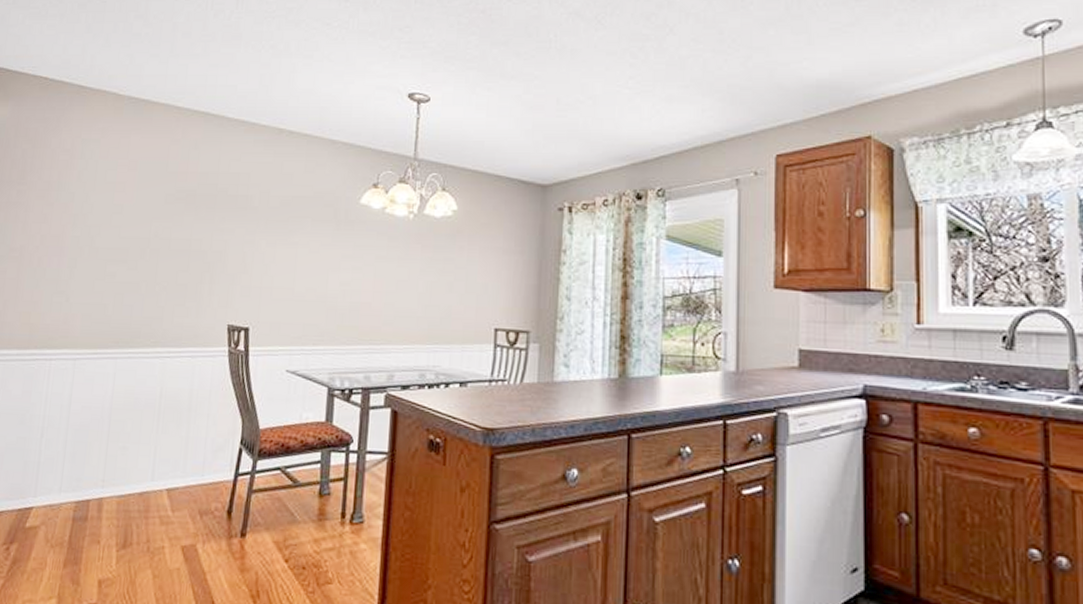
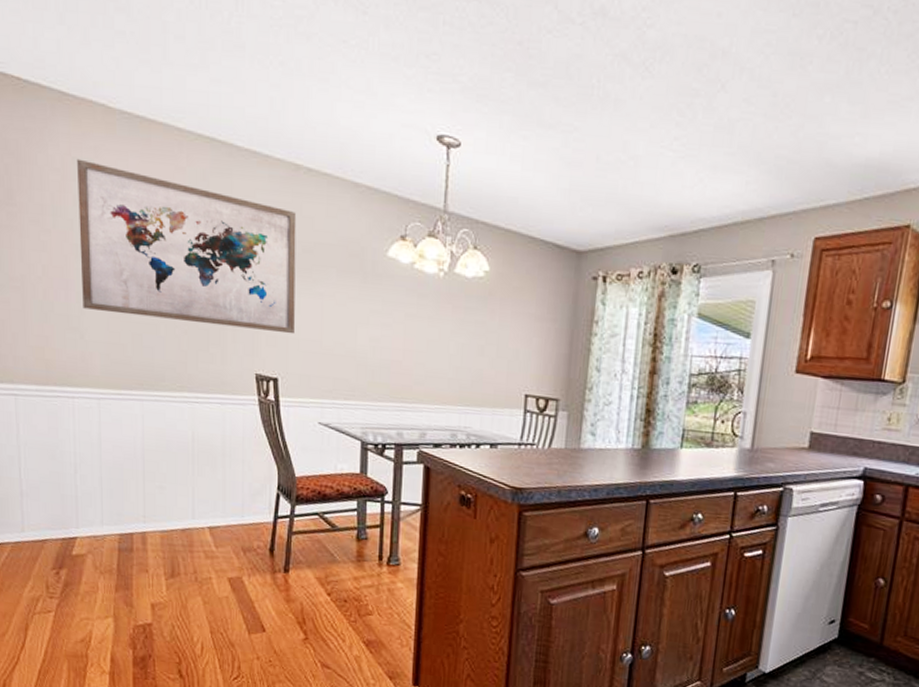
wall art: none [72,140,277,284] -> present [77,158,297,335]

